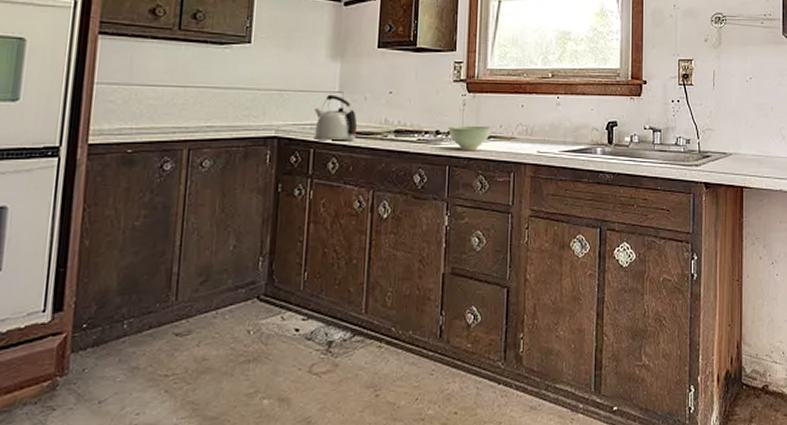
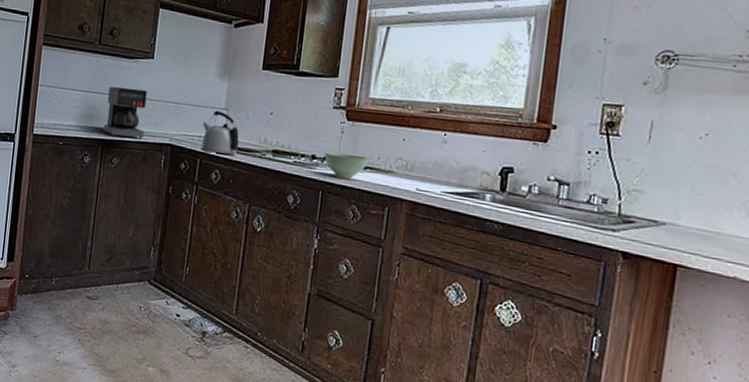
coffee maker: none [189,77,245,136] -> present [103,86,148,140]

